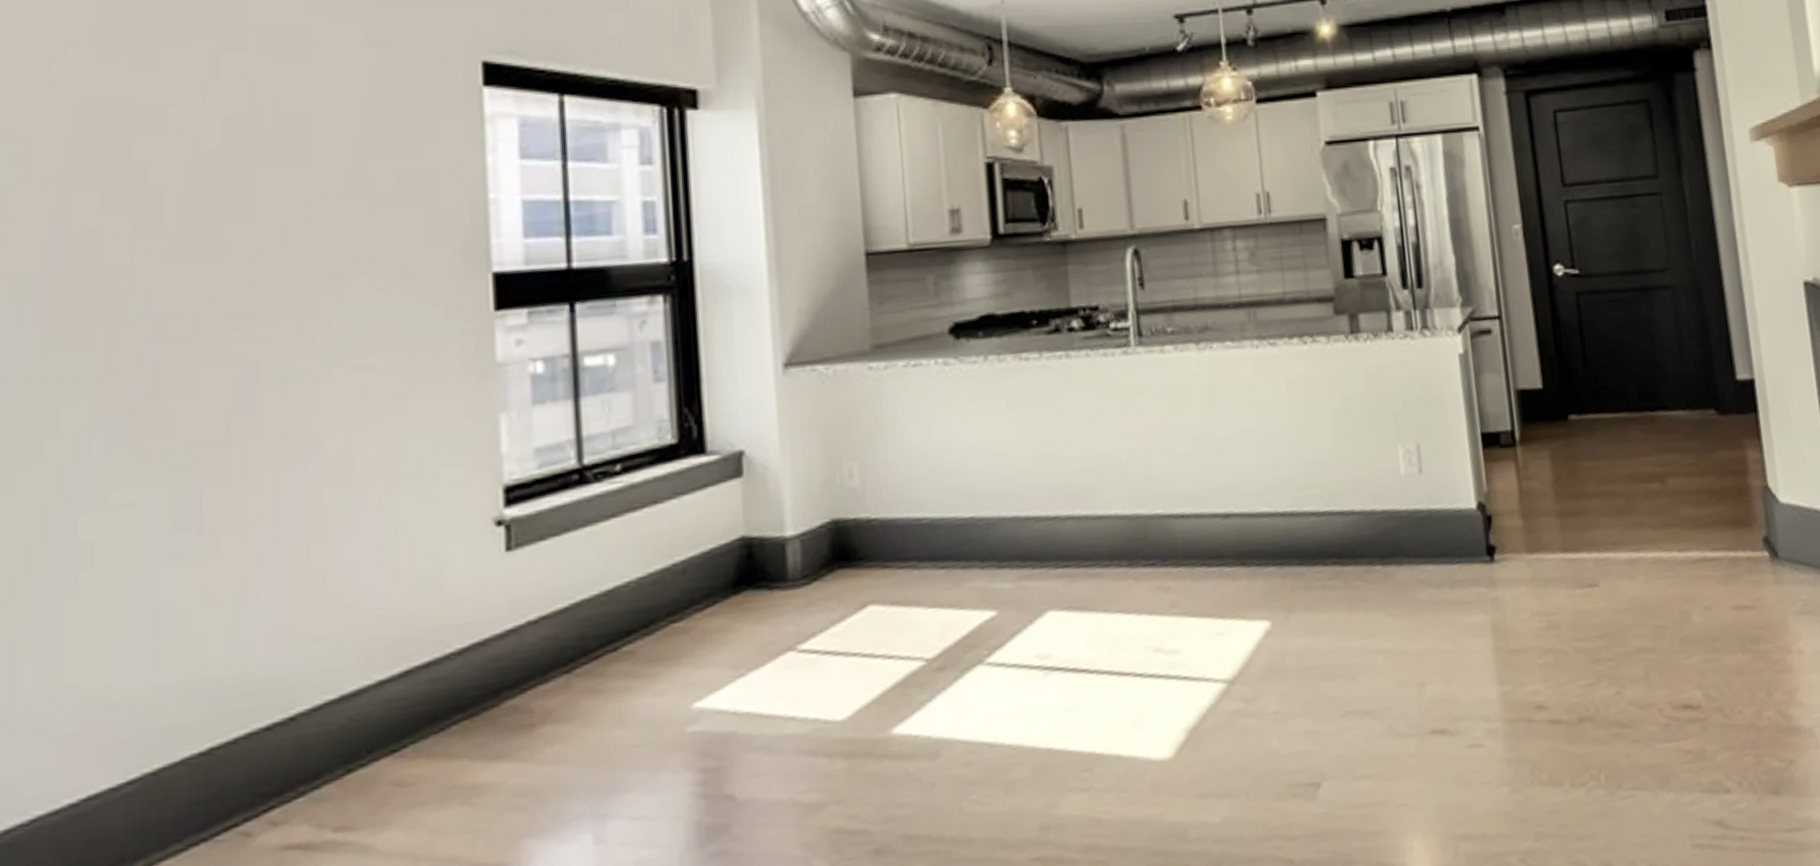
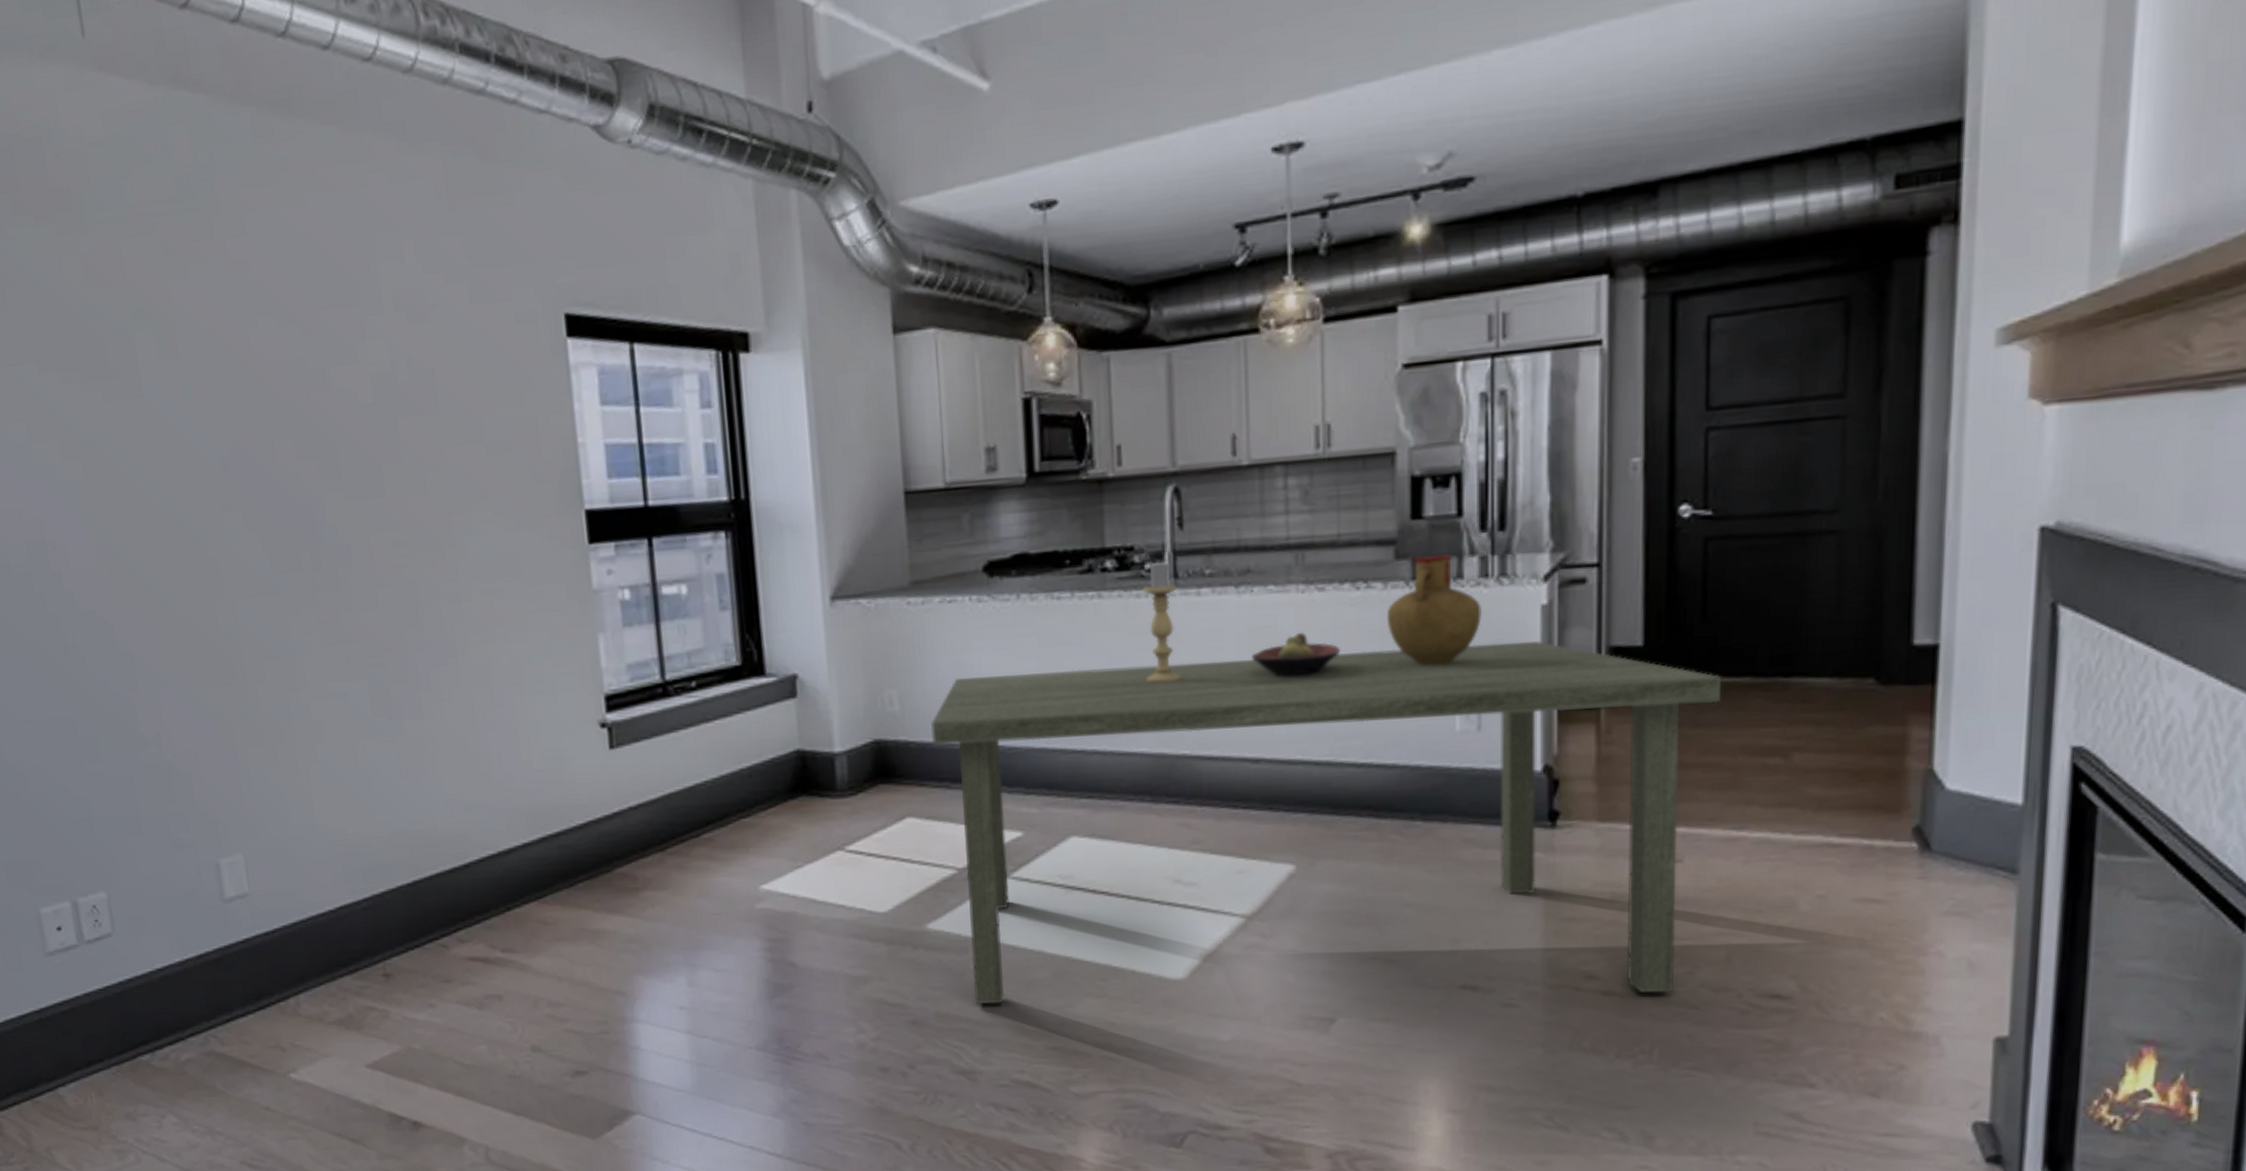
dining table: none [895,386,1609,818] -> present [931,640,1721,1004]
candle holder: none [1110,320,1151,442] -> present [1144,561,1181,683]
fruit bowl: none [1215,385,1295,431] -> present [1251,632,1341,678]
vase: none [1331,309,1412,414] -> present [1386,554,1482,666]

